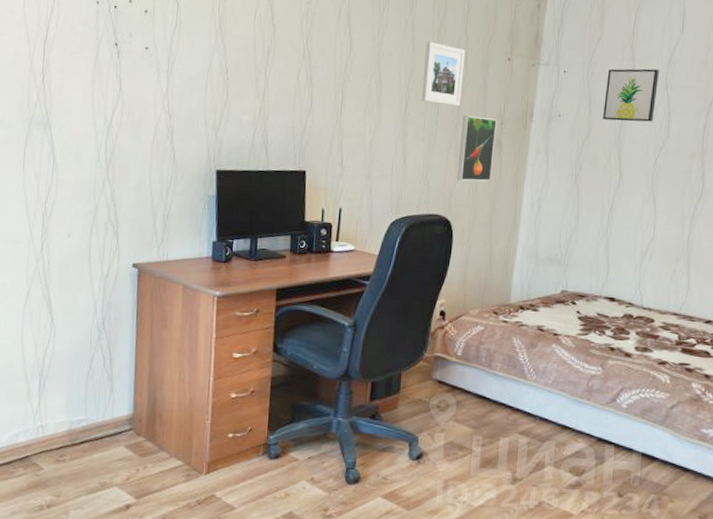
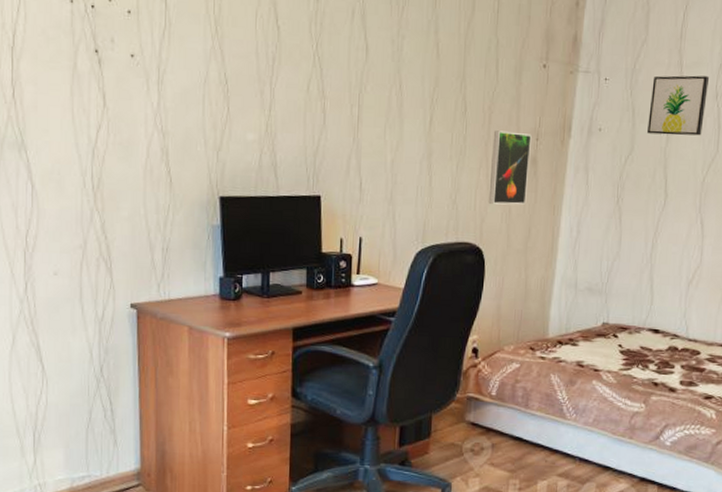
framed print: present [421,41,466,106] -> none [447,45,496,120]

